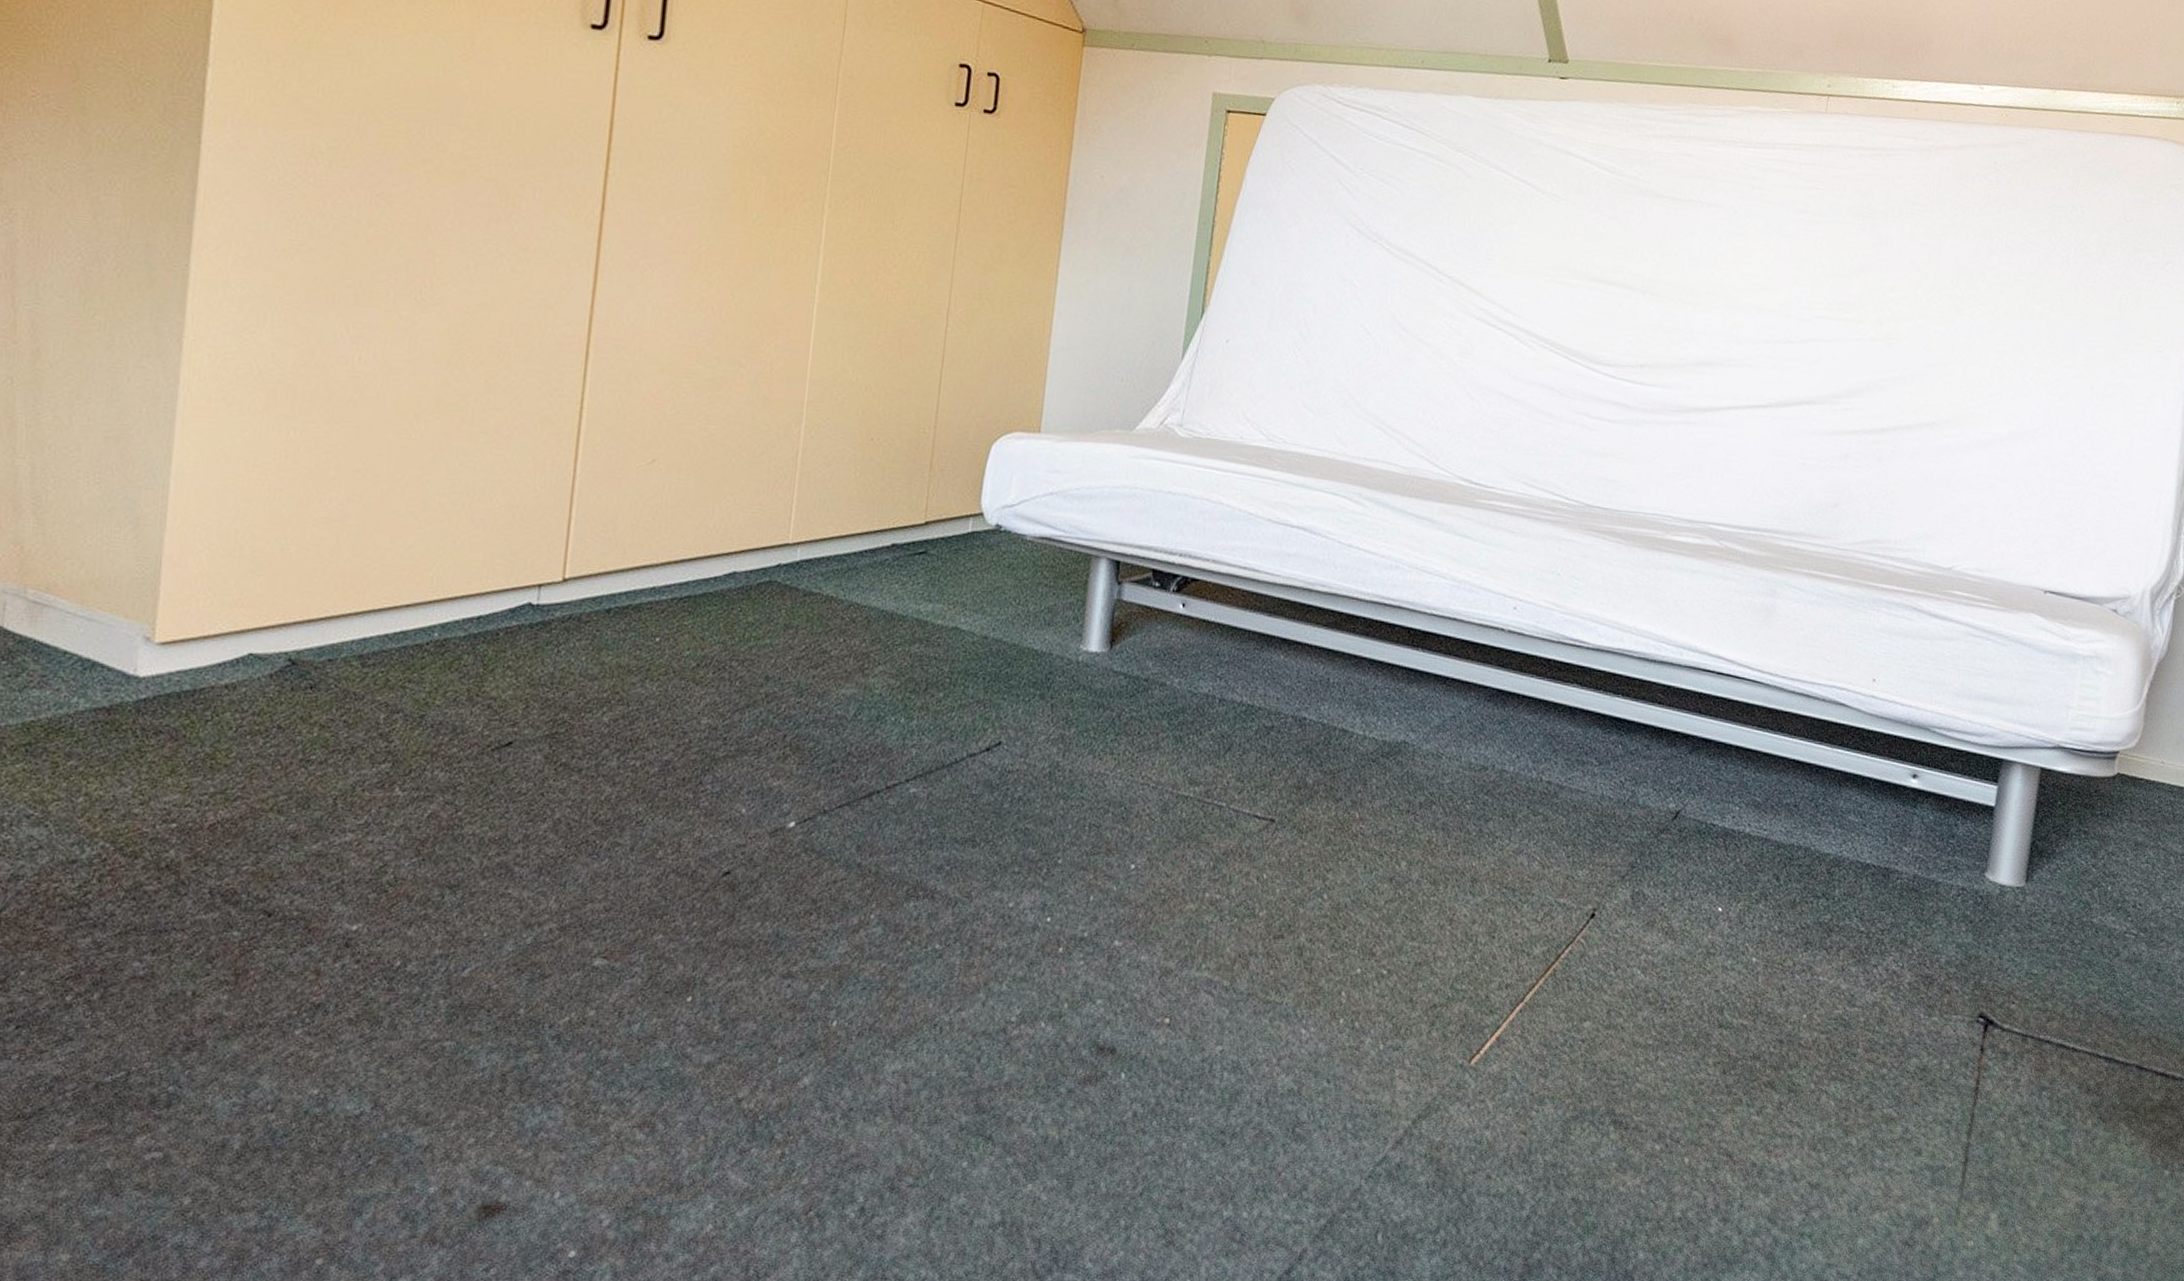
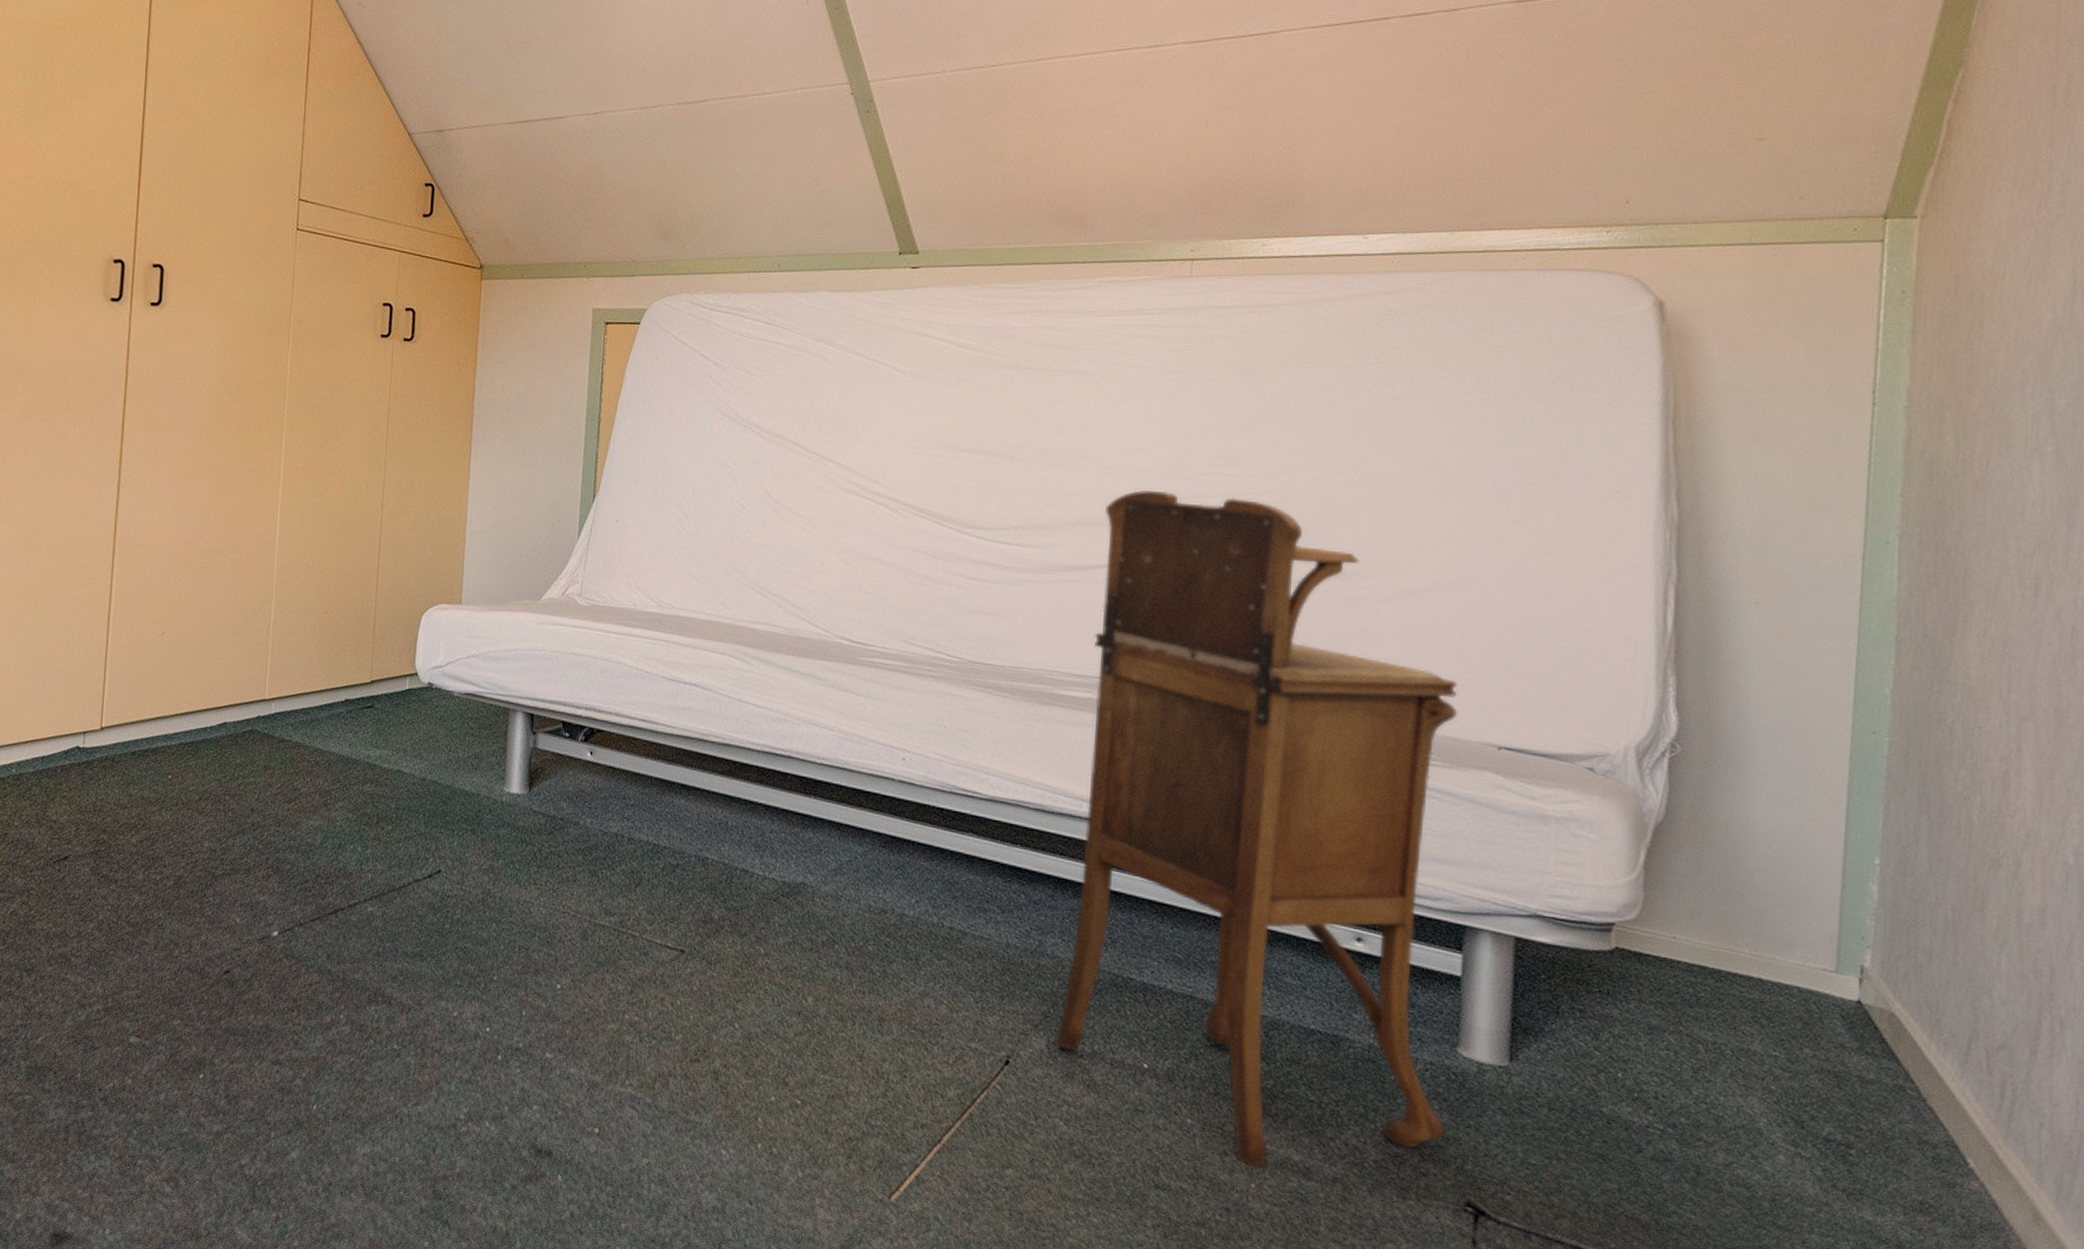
nightstand: none [1638,331,2017,999] -> present [1054,489,1459,1168]

